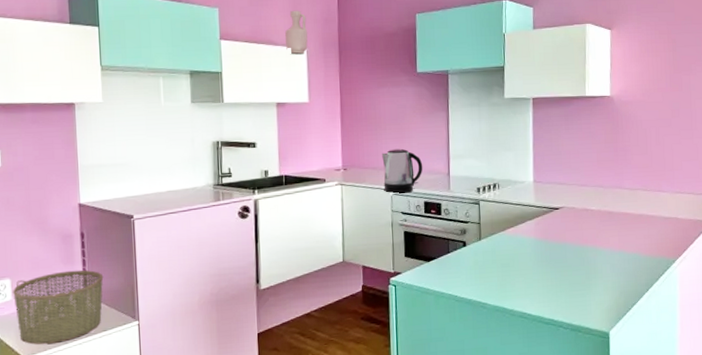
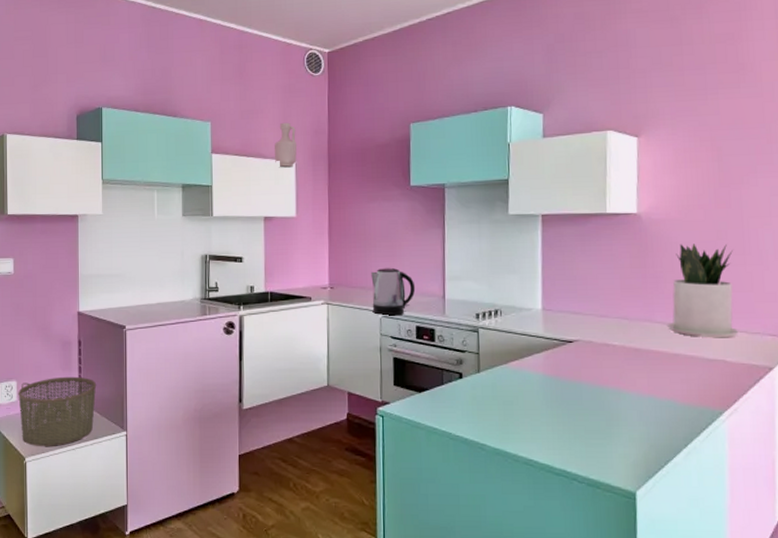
planter: none [633,121,688,200] -> present [666,244,739,338]

